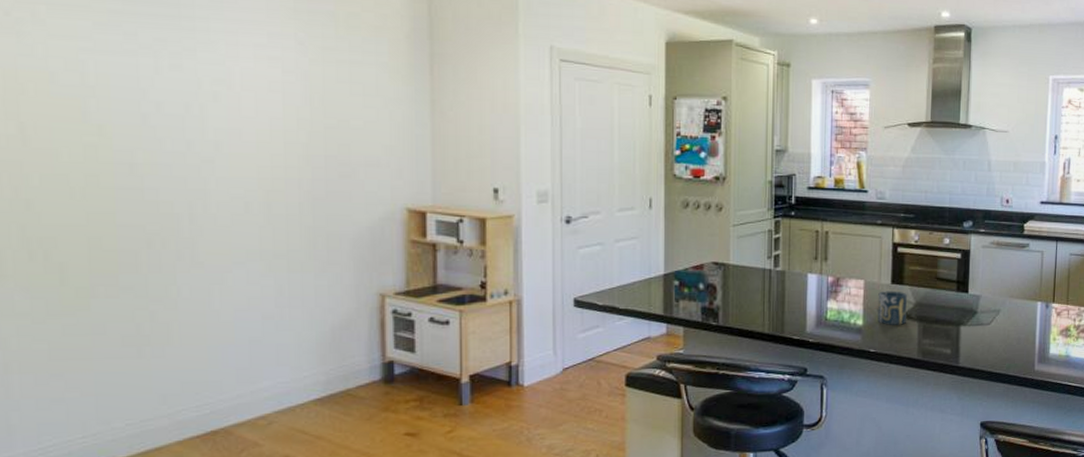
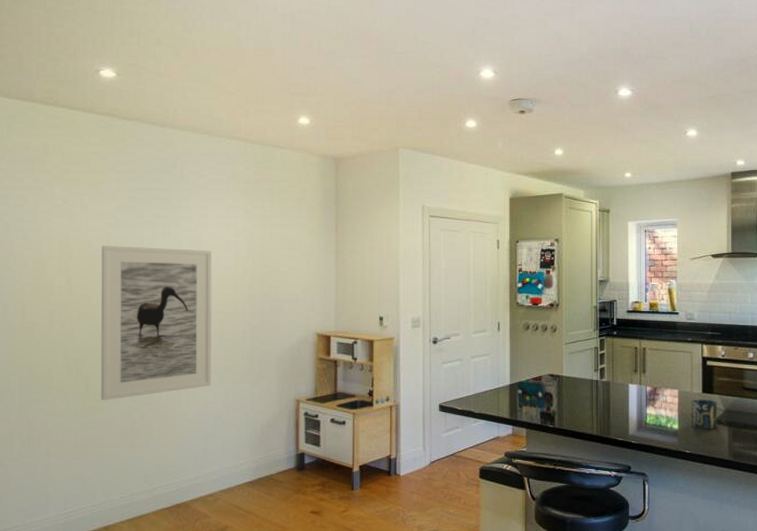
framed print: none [72,78,257,296] -> present [100,245,212,400]

